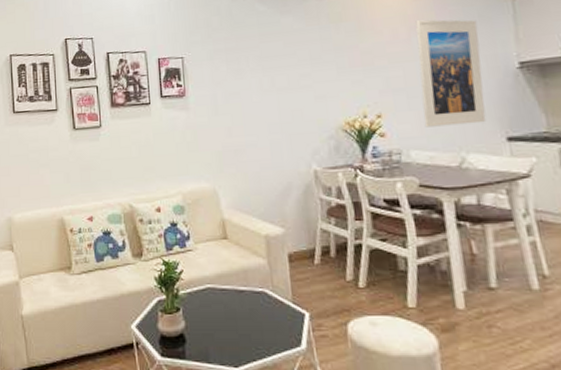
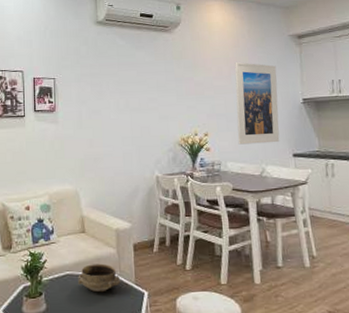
ceramic bowl: none [221,276,275,311] -> present [78,263,121,293]

